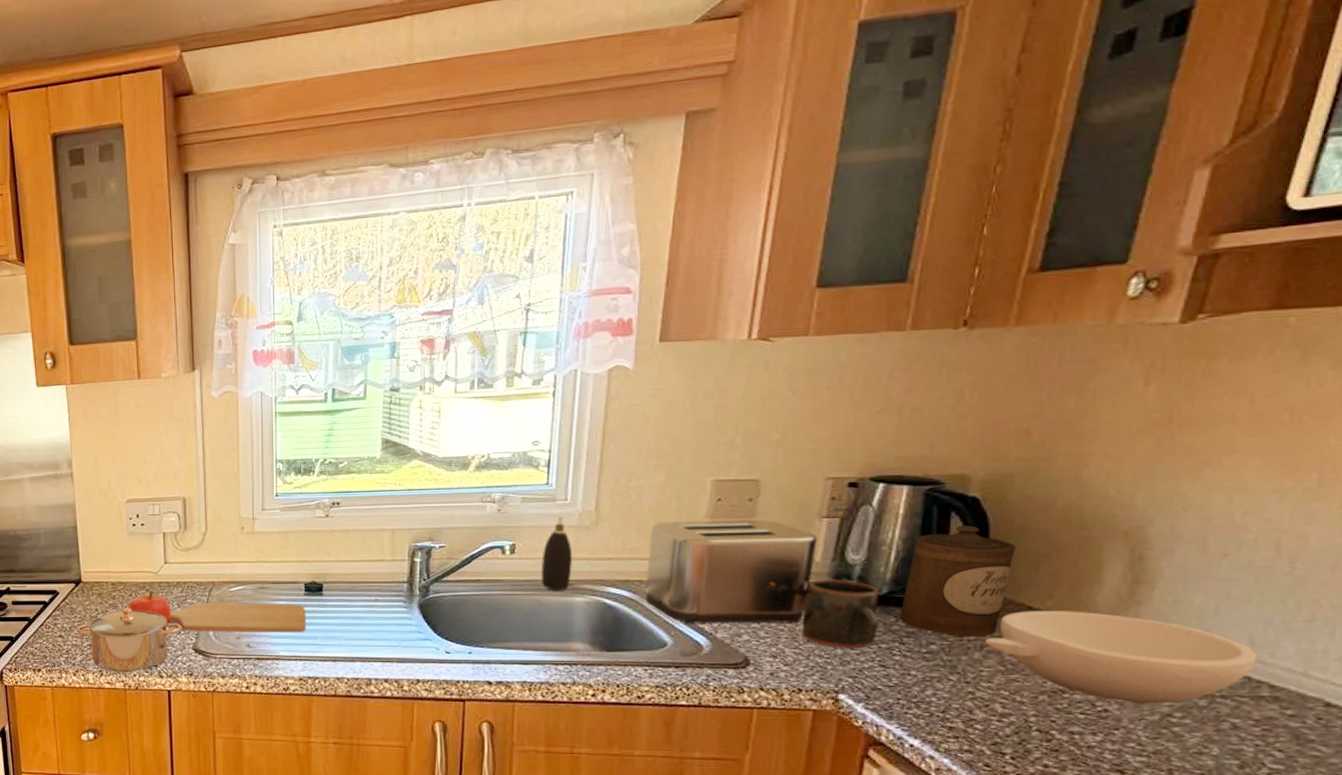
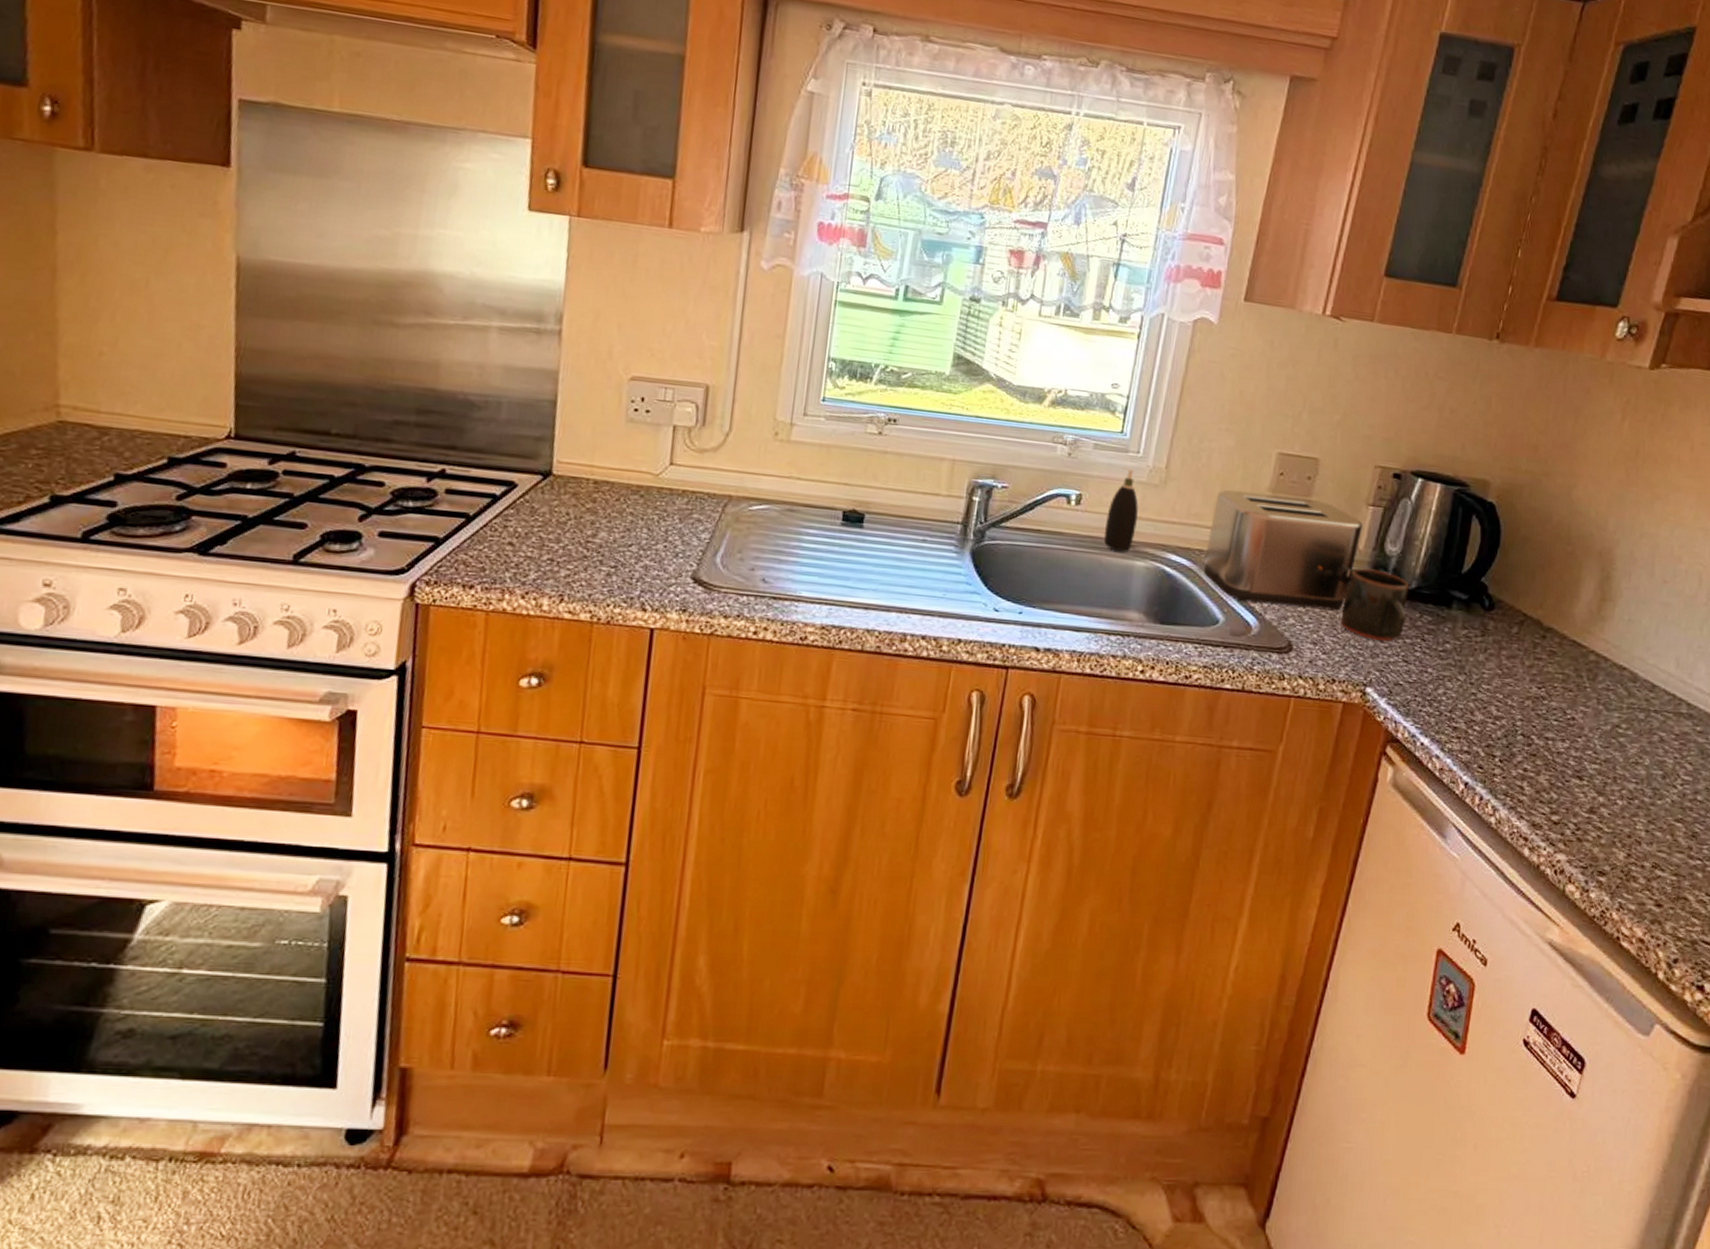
cooking pot: present [76,608,181,672] -> none [534,515,680,601]
fruit: present [128,591,172,628] -> none [612,497,671,548]
chopping board: present [170,602,307,633] -> none [666,519,840,571]
canister: present [900,525,1016,637] -> none [1423,529,1520,639]
bowl: present [986,611,1257,704] -> none [1489,617,1681,716]

